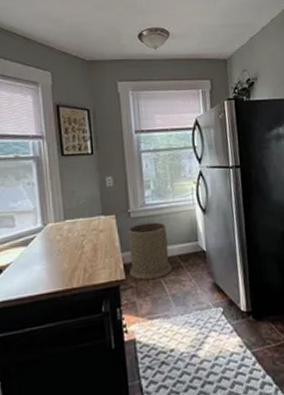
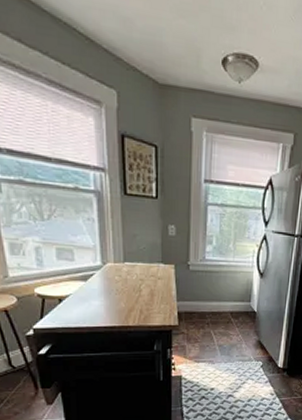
trash can: present [128,222,172,280] -> none [183,277,222,330]

